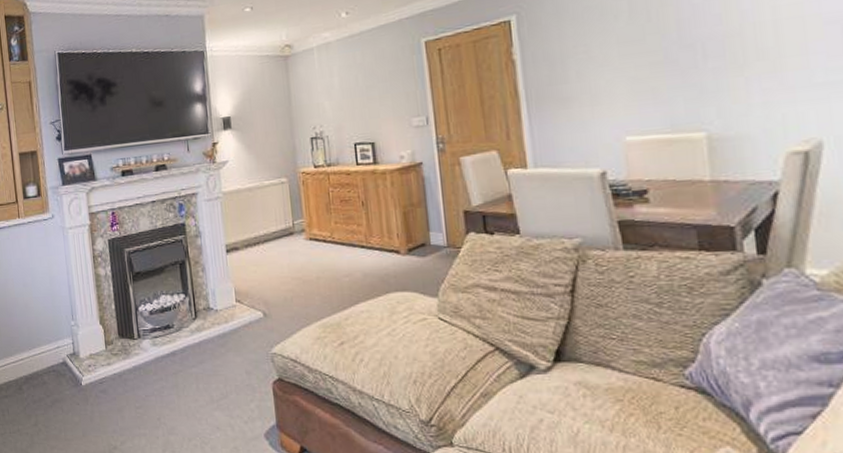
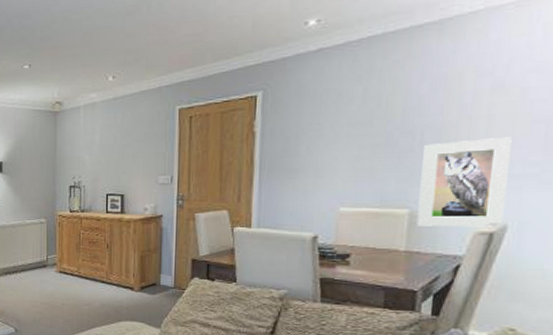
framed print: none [709,41,816,151] -> present [416,136,512,227]

